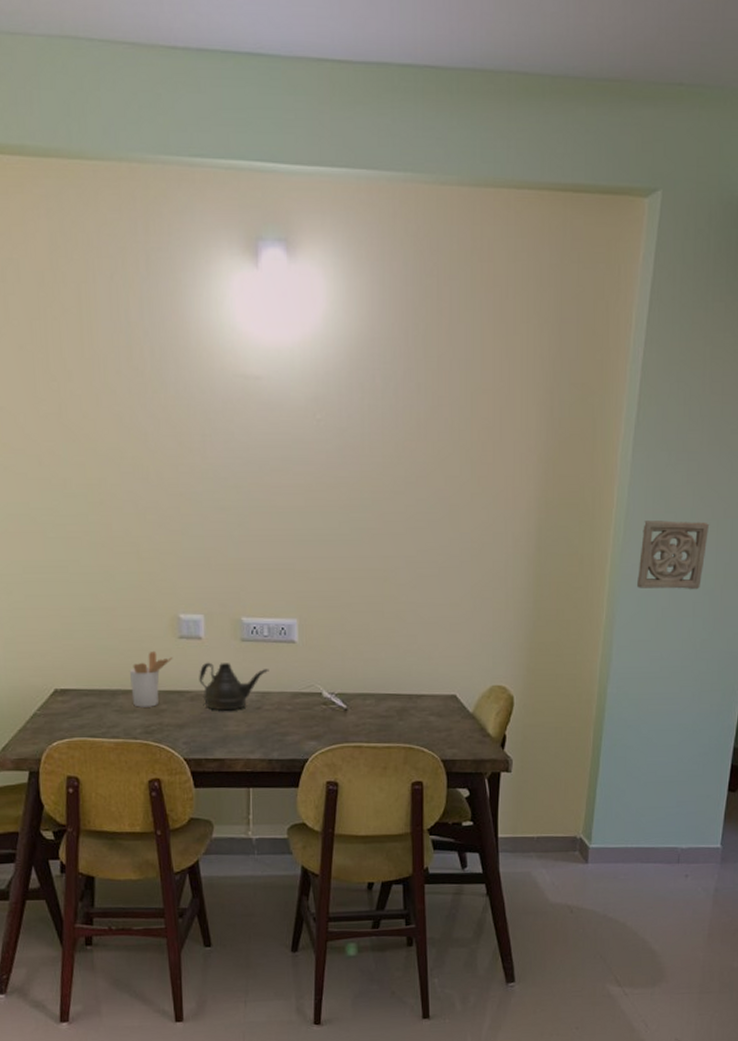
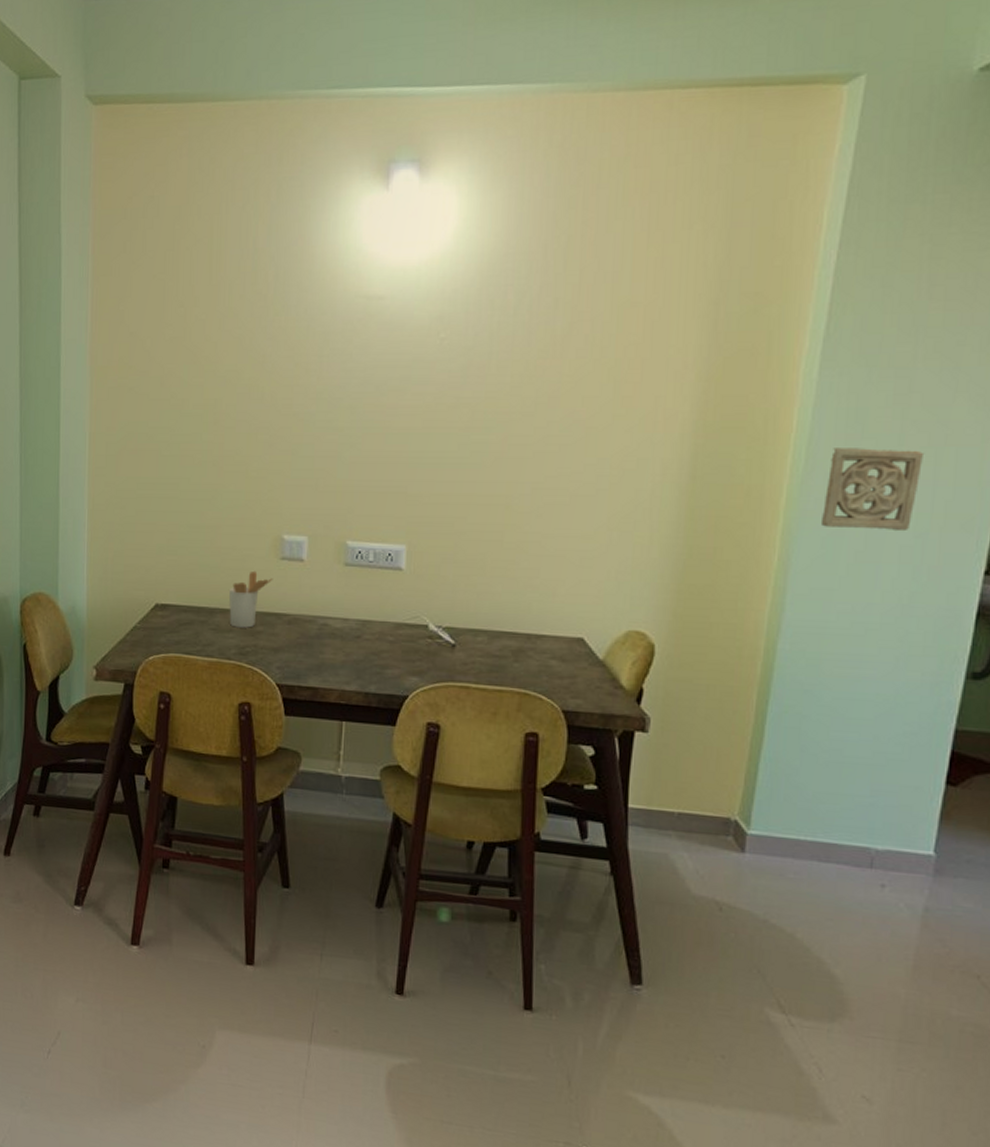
teapot: present [199,662,269,710] -> none [298,585,372,637]

